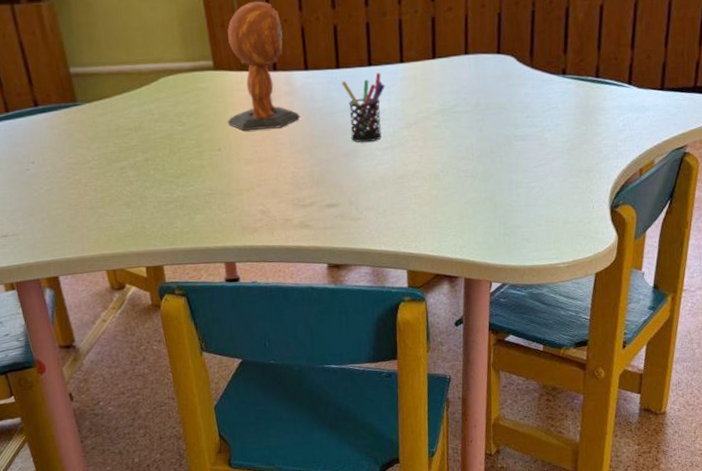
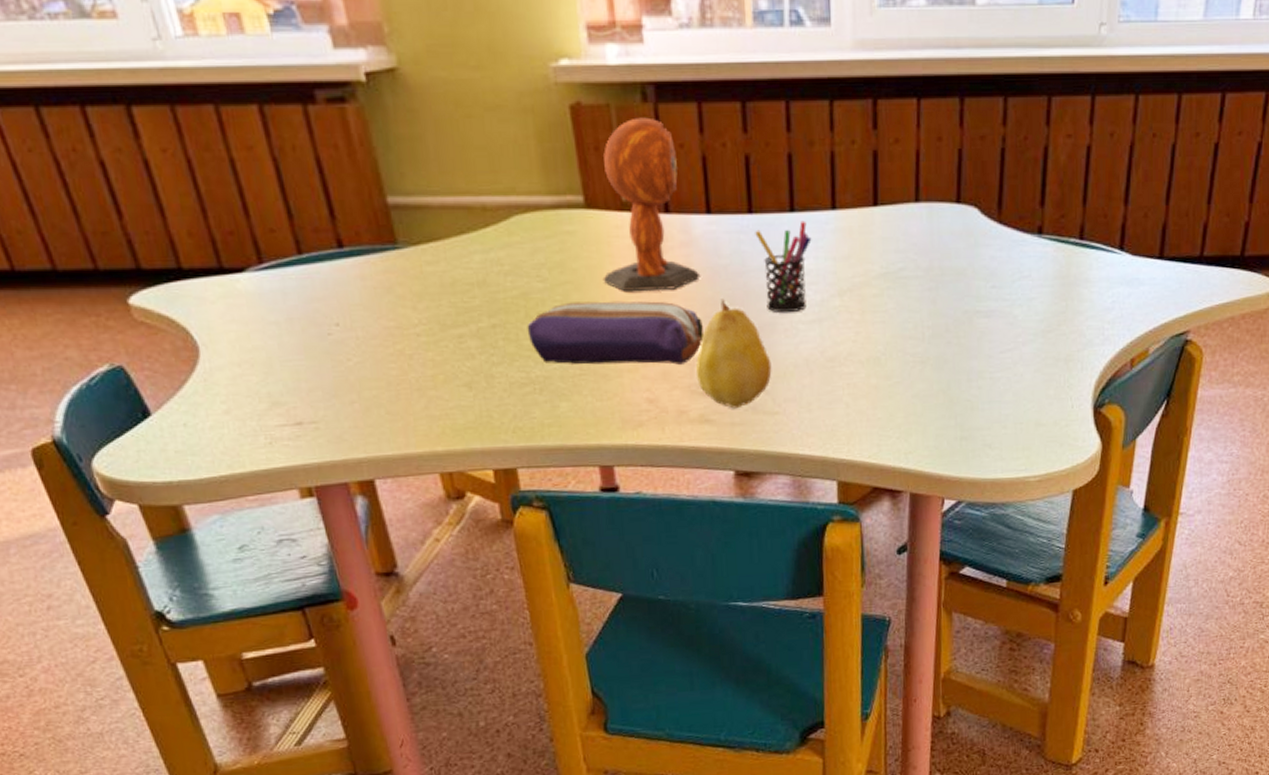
pencil case: none [171,137,304,187] -> present [527,301,705,365]
fruit: none [297,133,356,217] -> present [696,299,772,409]

